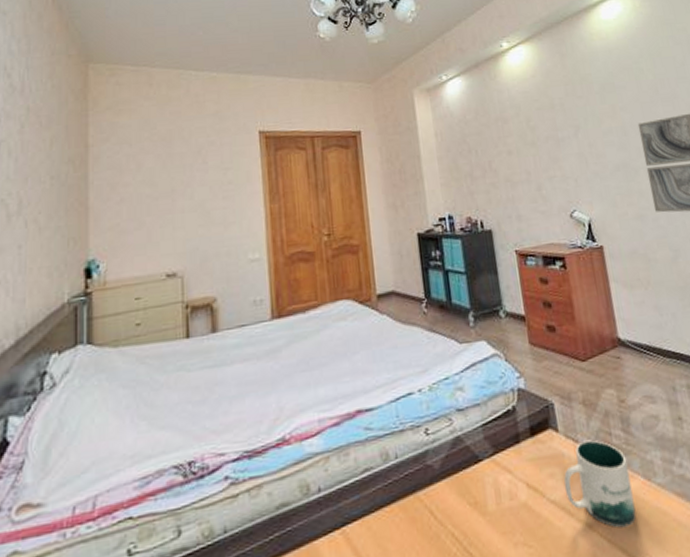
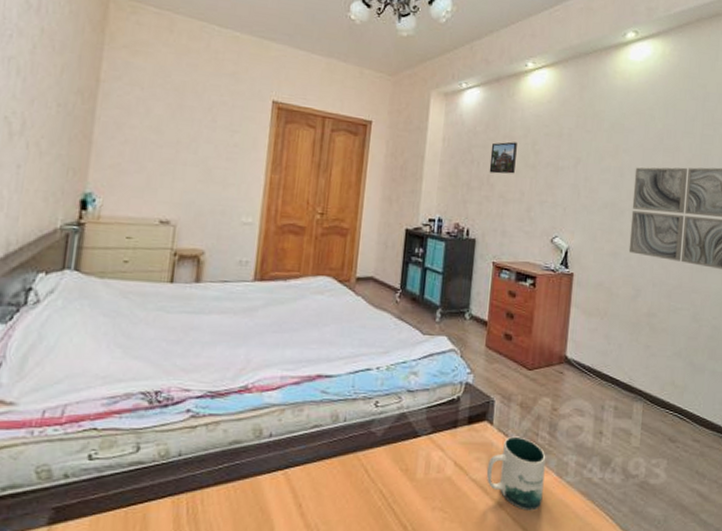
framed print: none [485,123,515,159] -> present [489,141,517,174]

